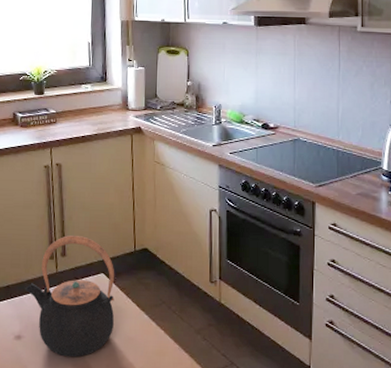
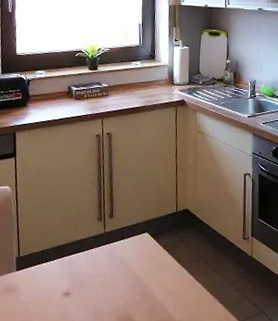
teapot: present [25,235,115,358] -> none [74,199,158,311]

